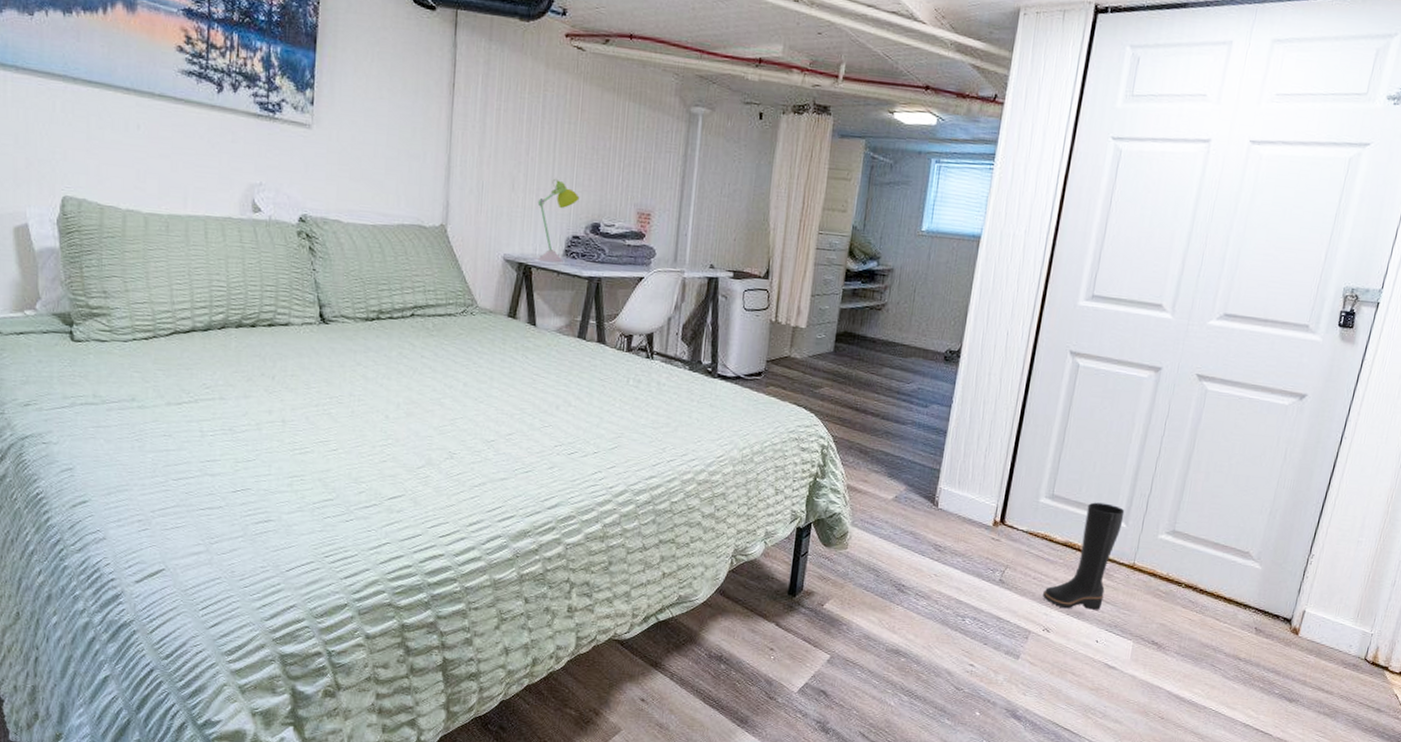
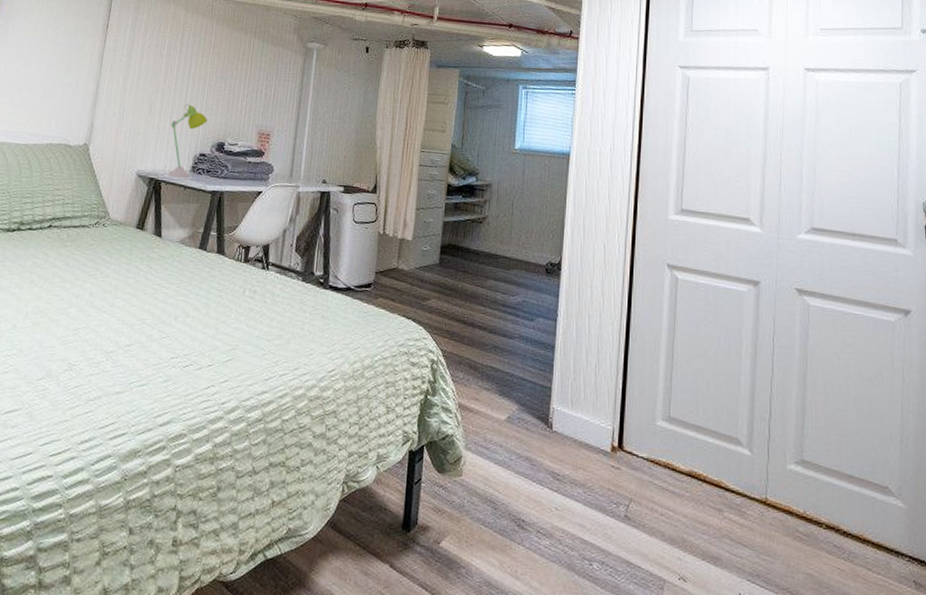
boot: present [1043,502,1125,610] -> none [673,426,747,555]

